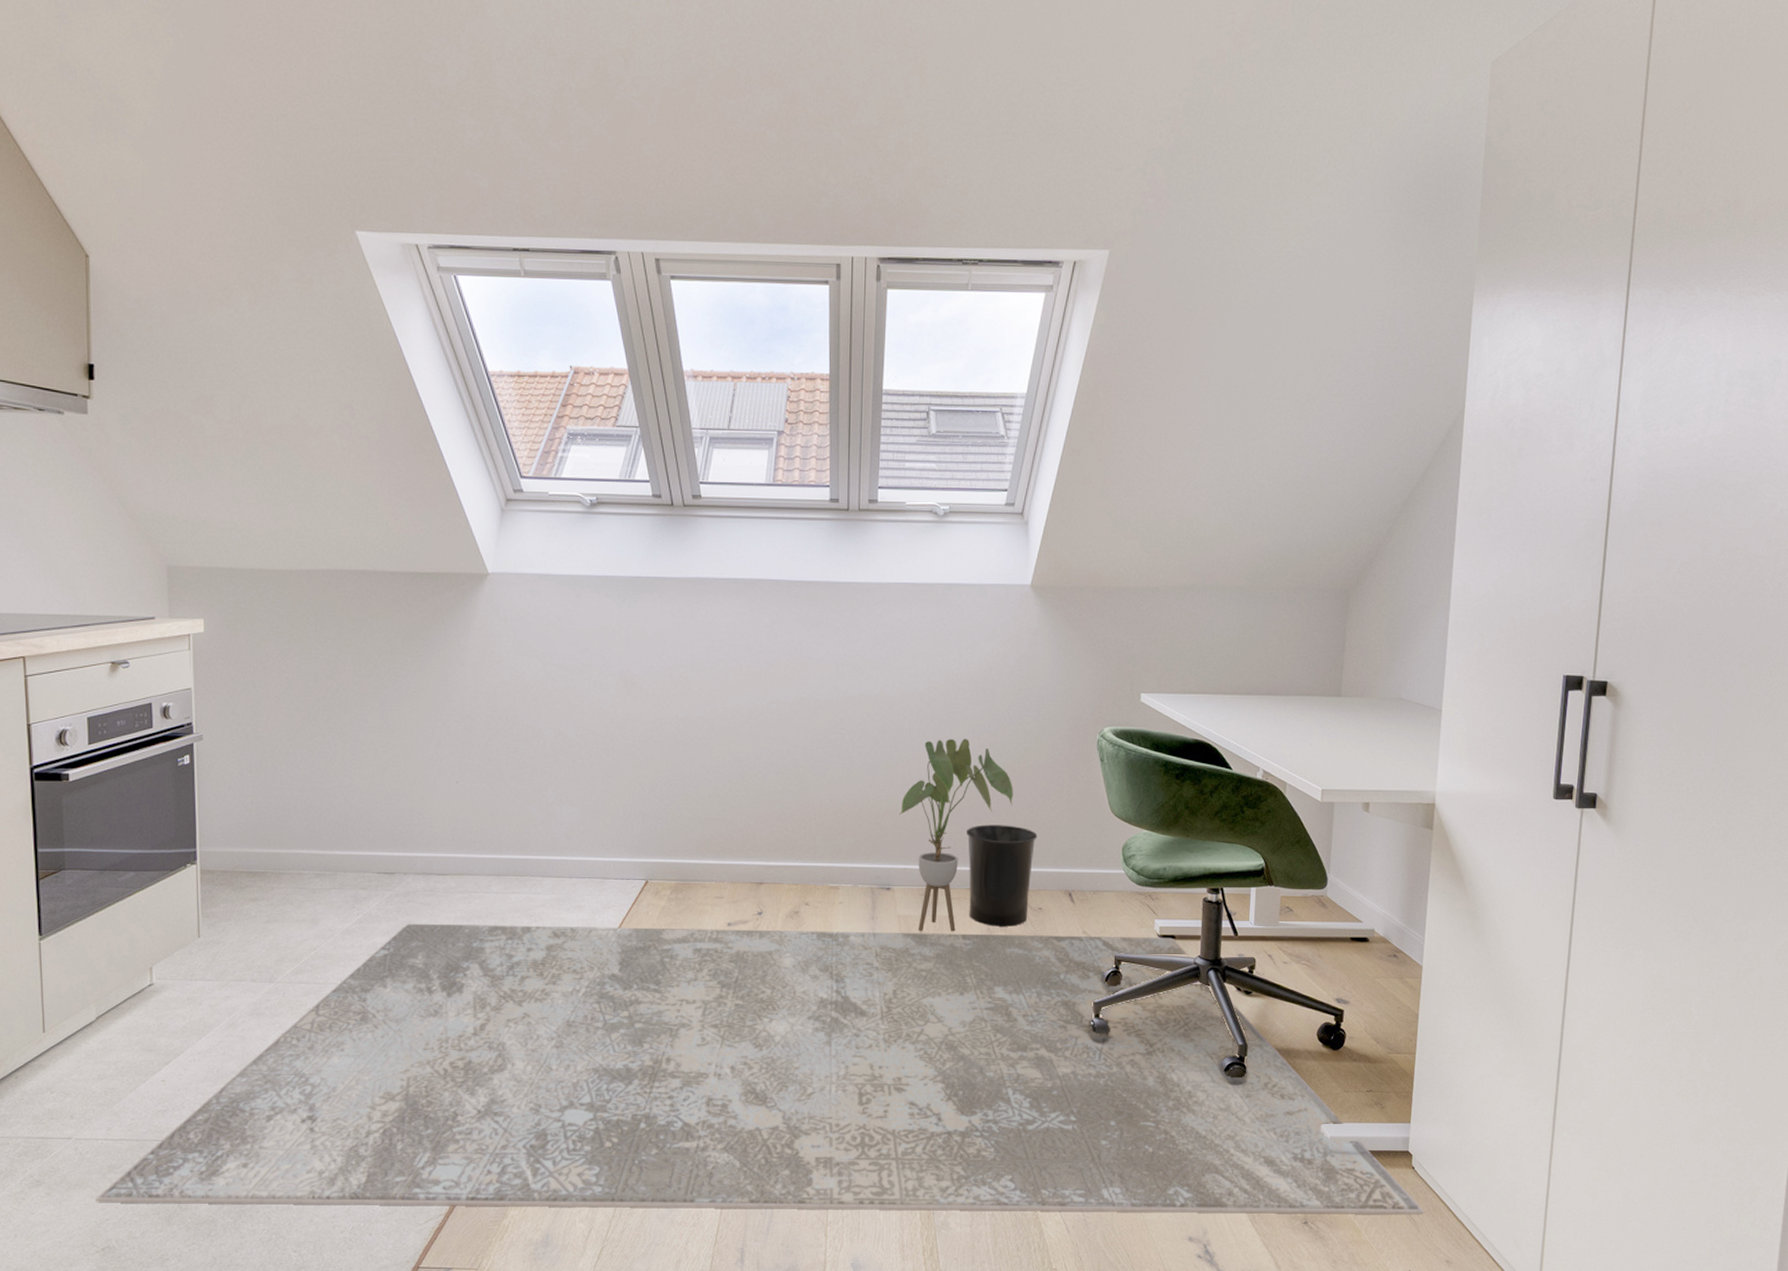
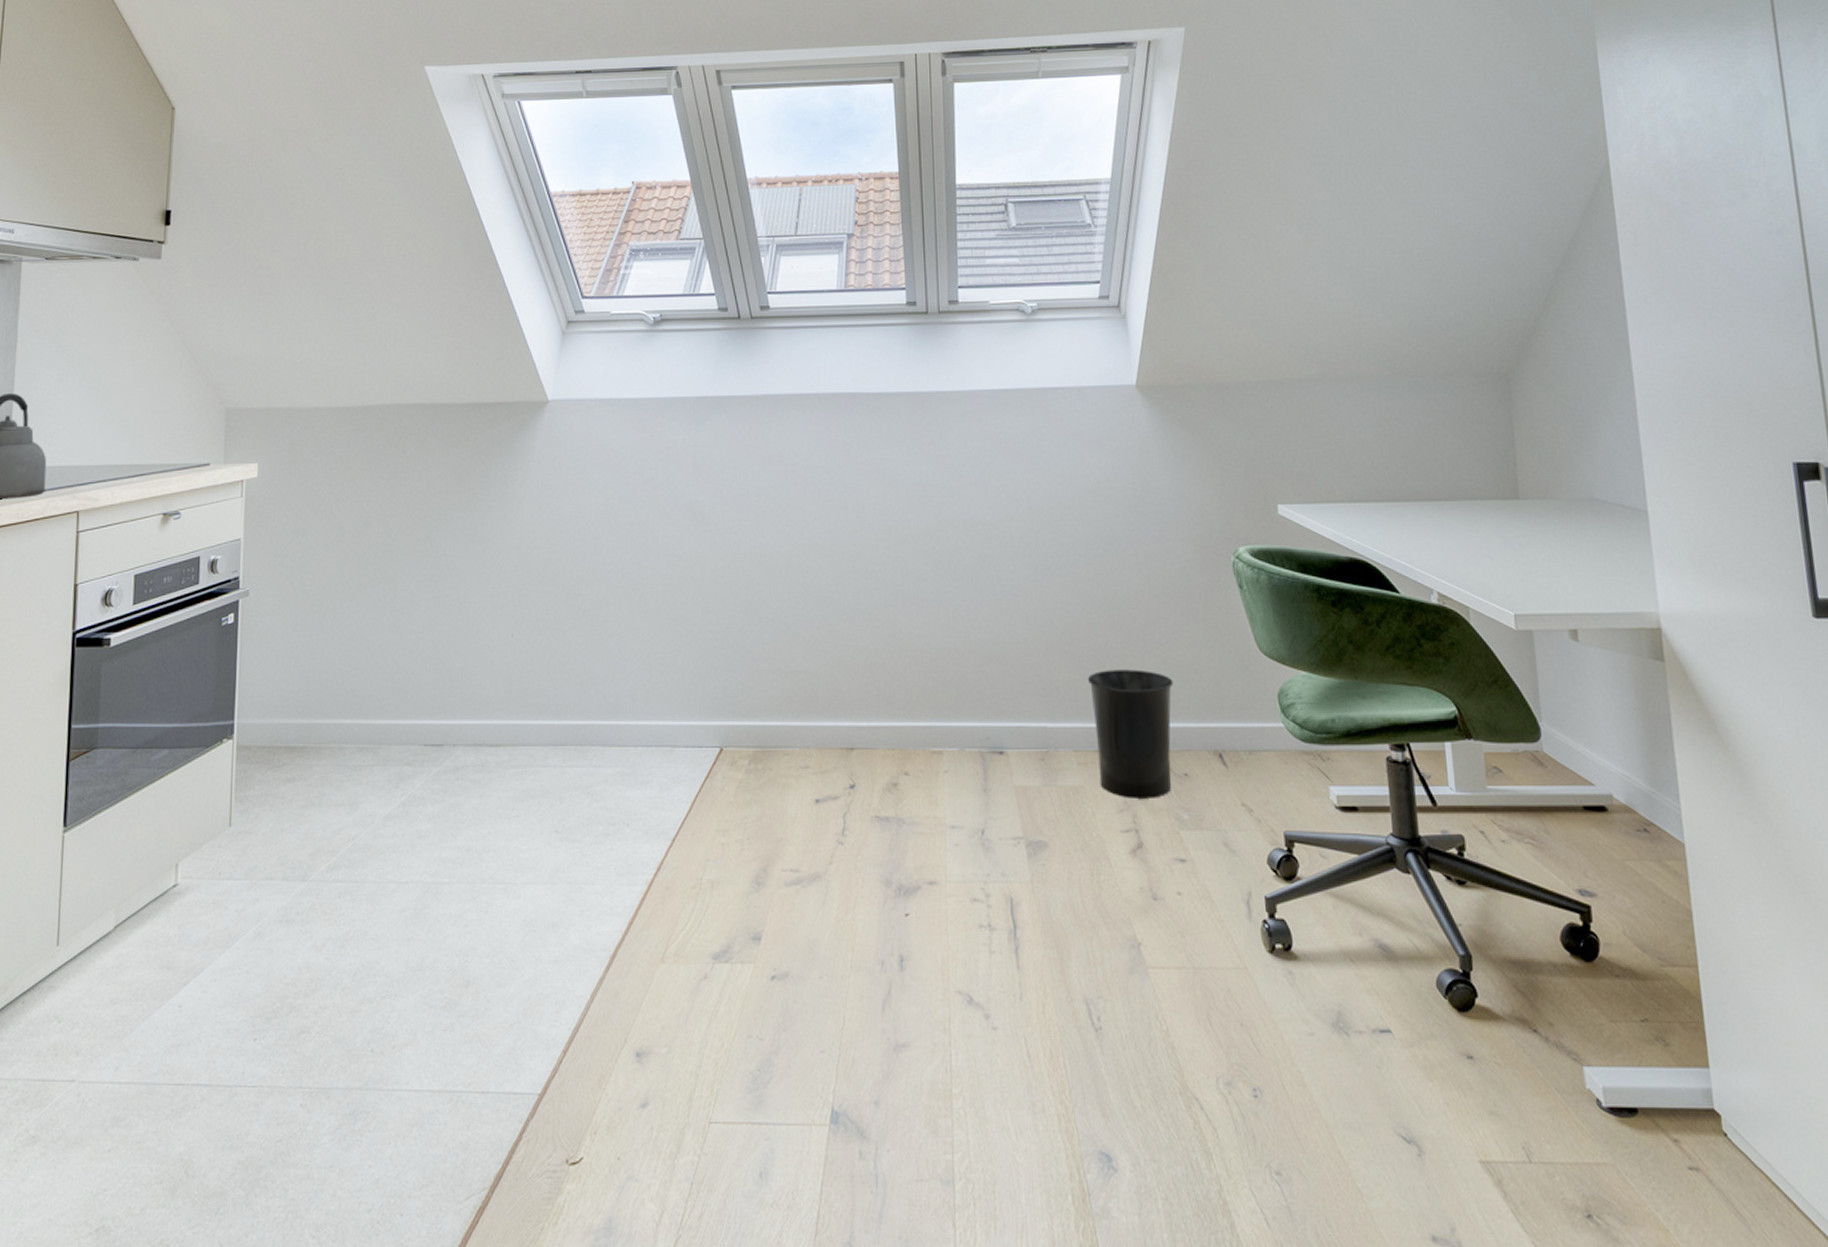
rug: present [96,923,1425,1215] -> none [94,805,1754,1207]
house plant: present [899,738,1013,932] -> none [1007,565,1140,807]

